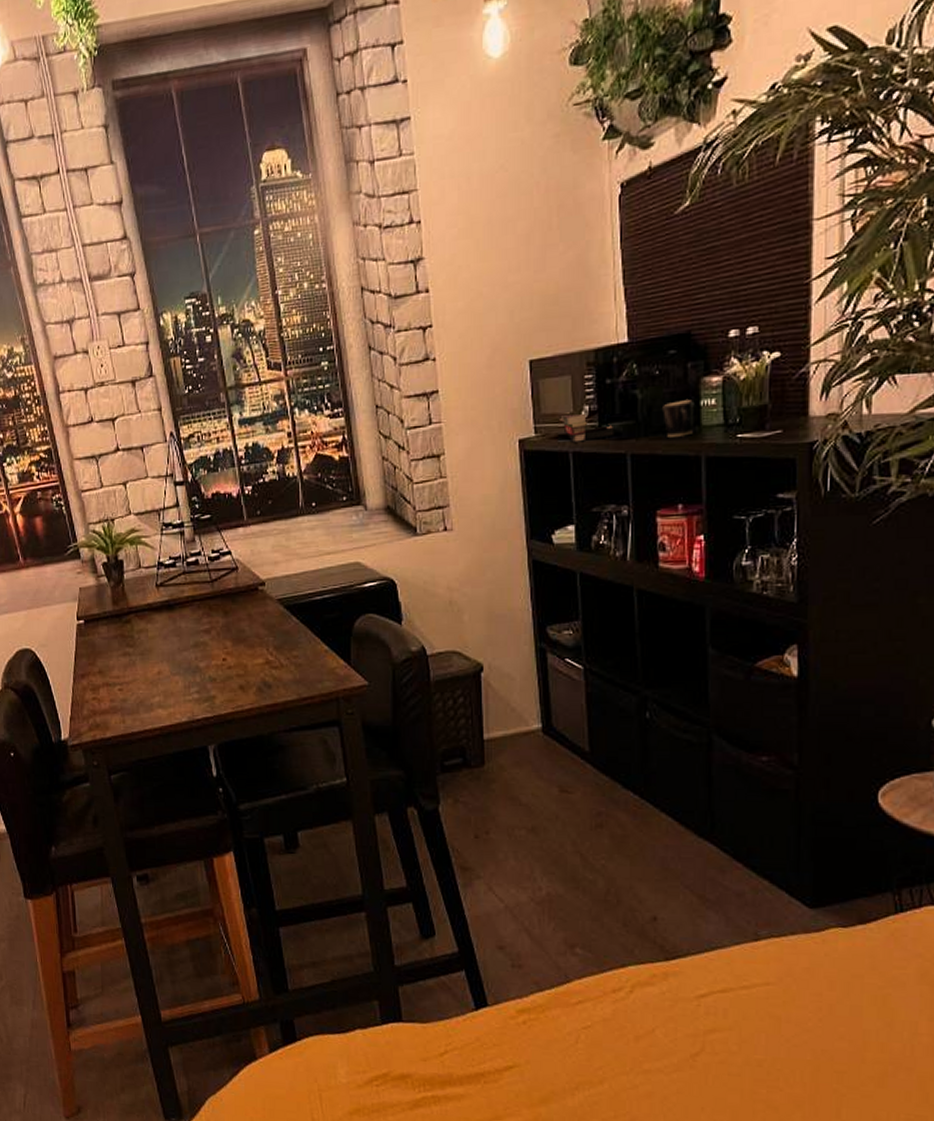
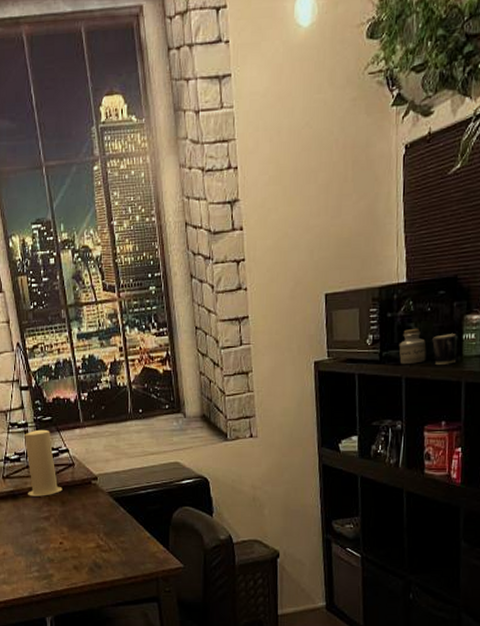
candle: none [180,529,225,606] -> present [25,429,63,496]
books: present [560,412,615,443] -> none [348,340,393,366]
jar: none [621,395,656,440] -> present [399,328,427,365]

